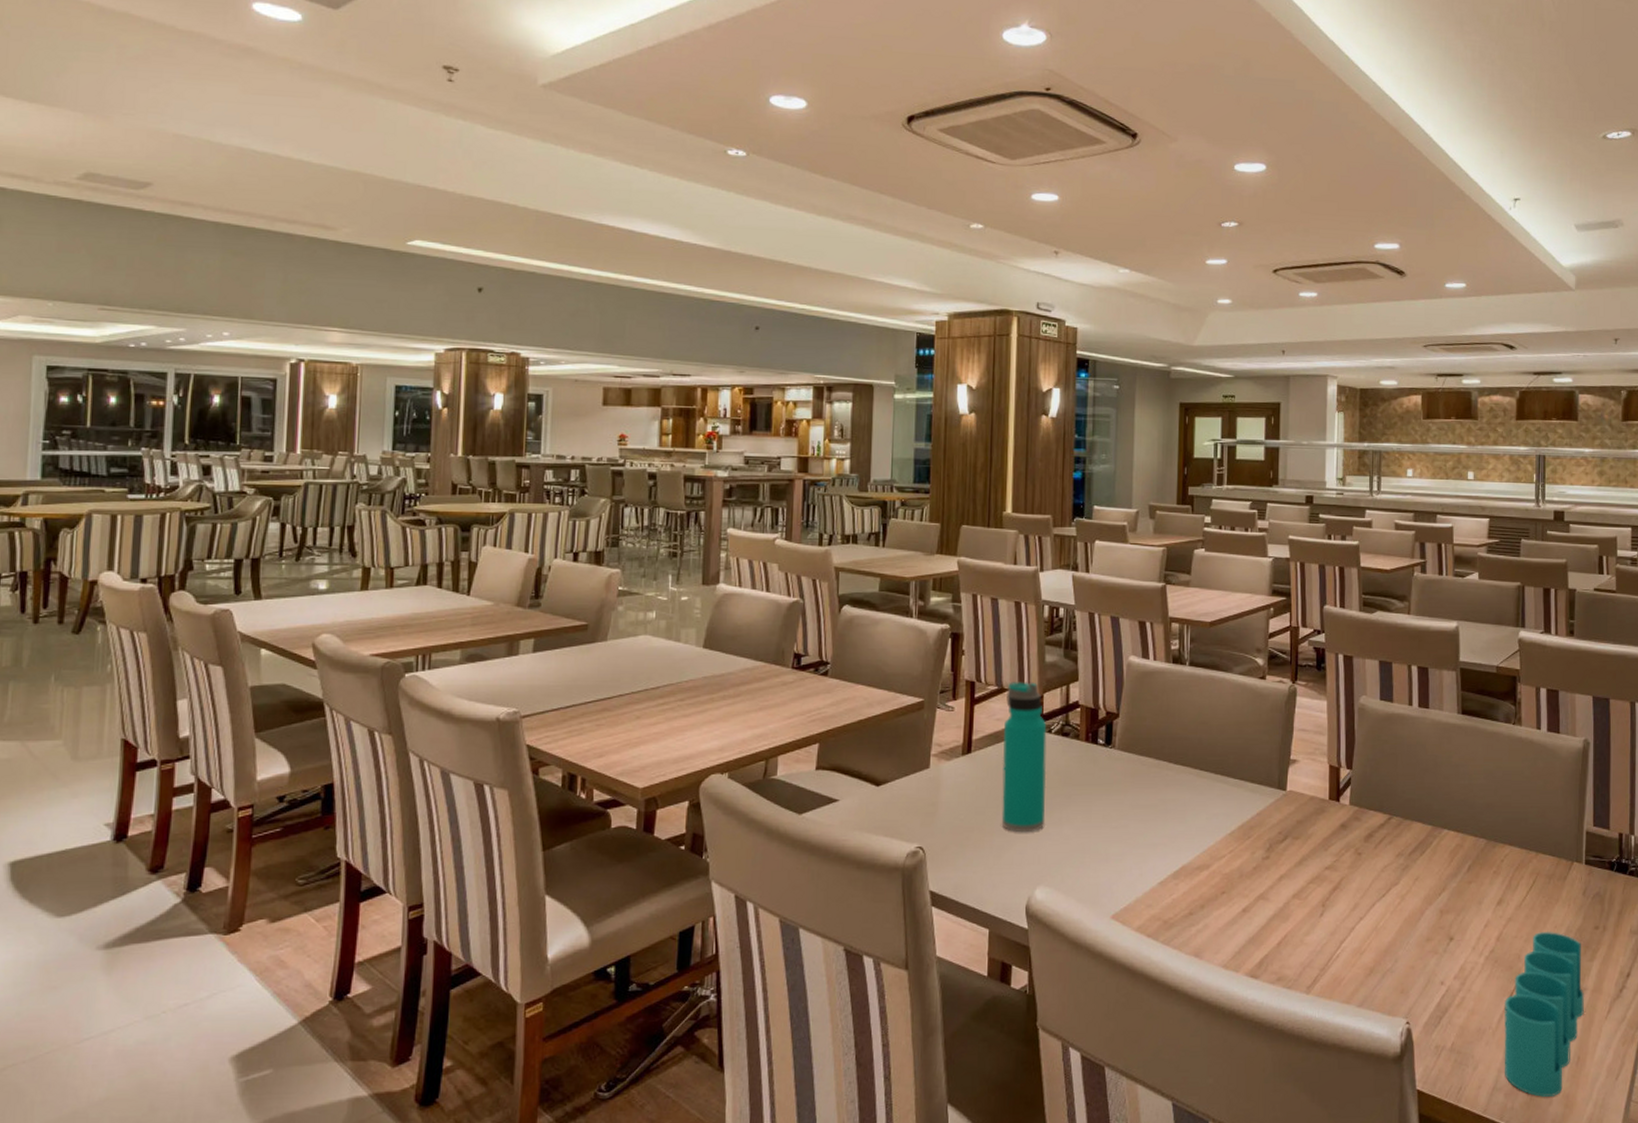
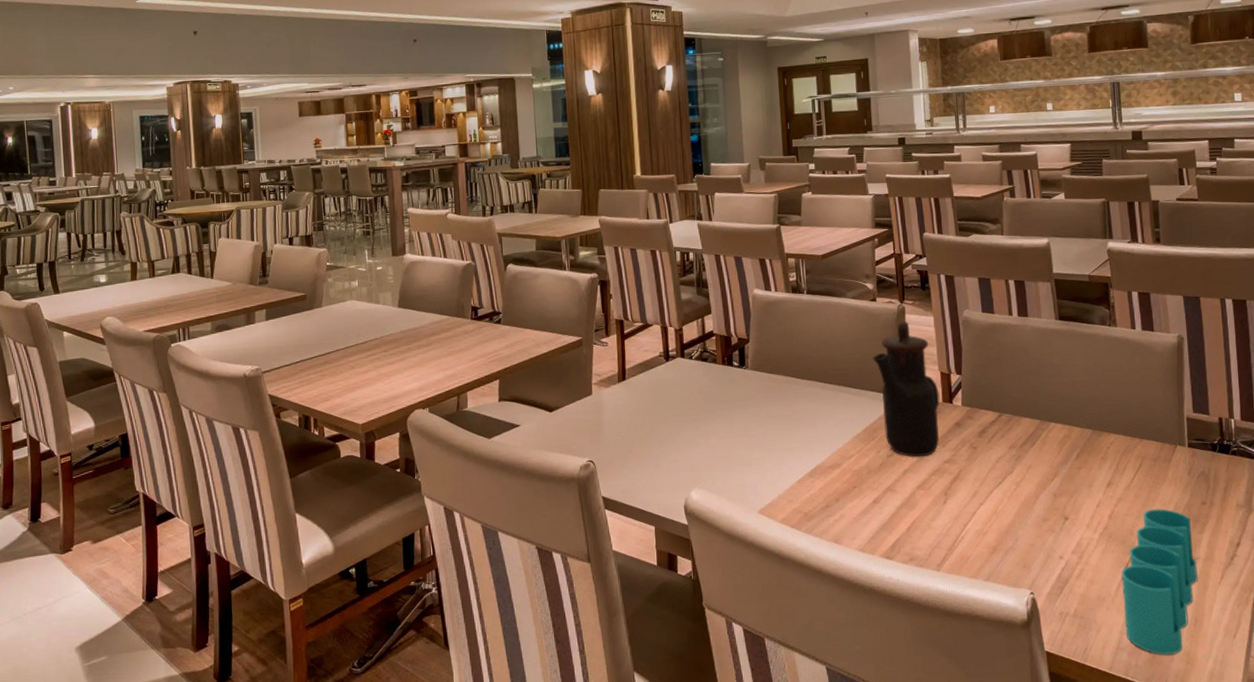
water bottle: present [1001,682,1047,833] -> none [651,317,694,445]
teapot: none [1256,703,1326,862] -> present [872,320,940,458]

